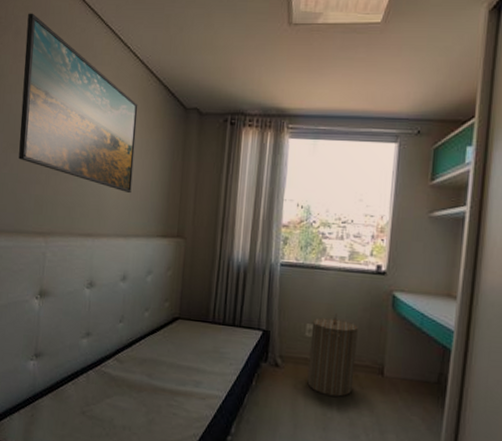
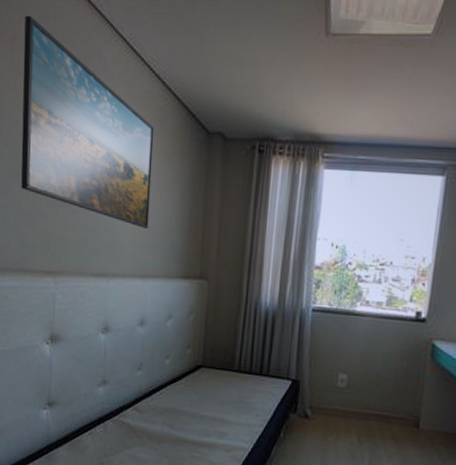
laundry hamper: present [307,314,358,397] -> none [338,363,394,450]

